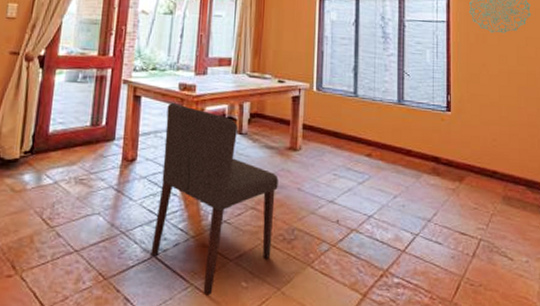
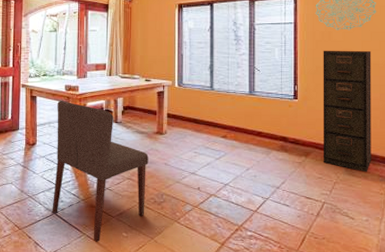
filing cabinet: none [477,54,530,202] -> present [323,50,372,172]

